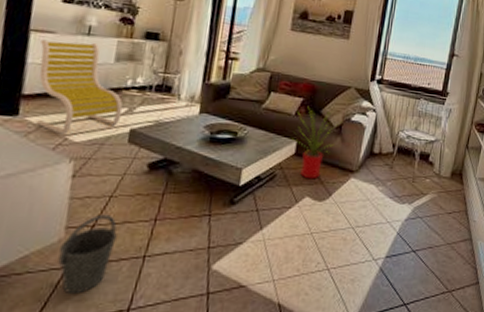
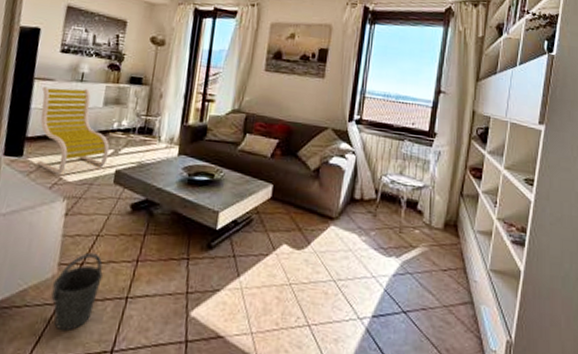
house plant: present [292,106,341,180] -> none [268,148,318,226]

